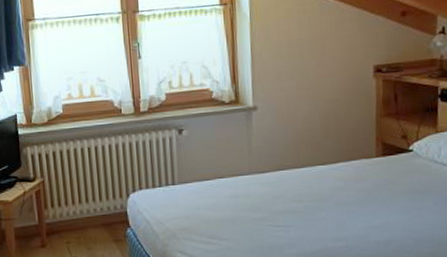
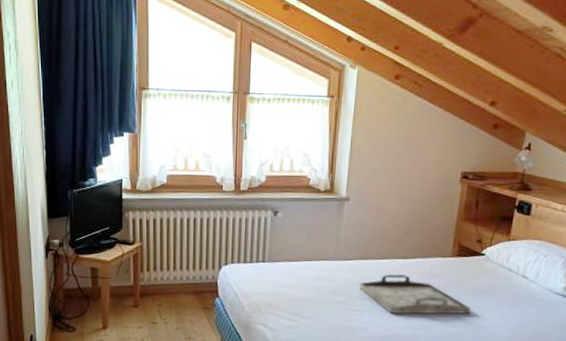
serving tray: none [279,181,406,226] -> present [359,273,471,315]

